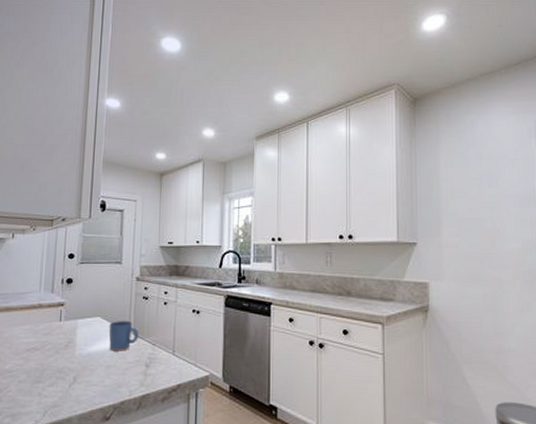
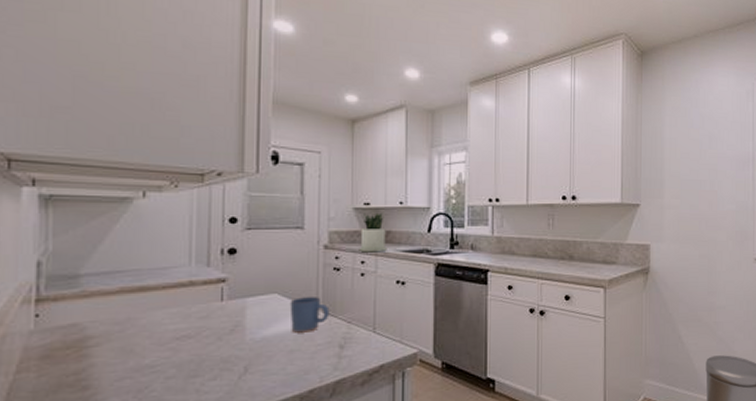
planter: none [163,250,186,285] -> present [358,212,387,253]

